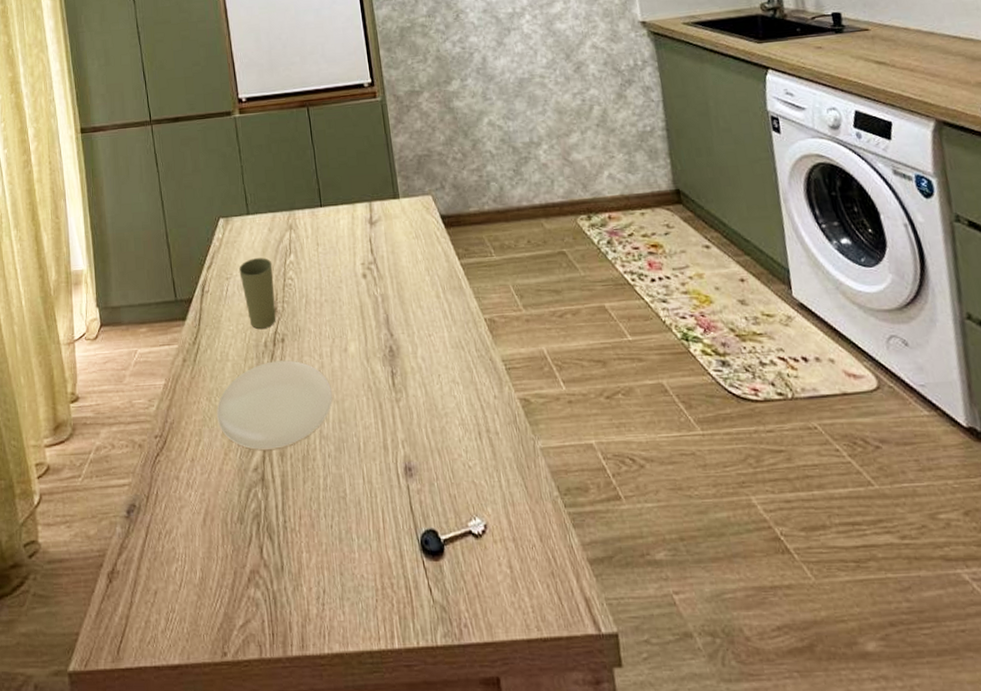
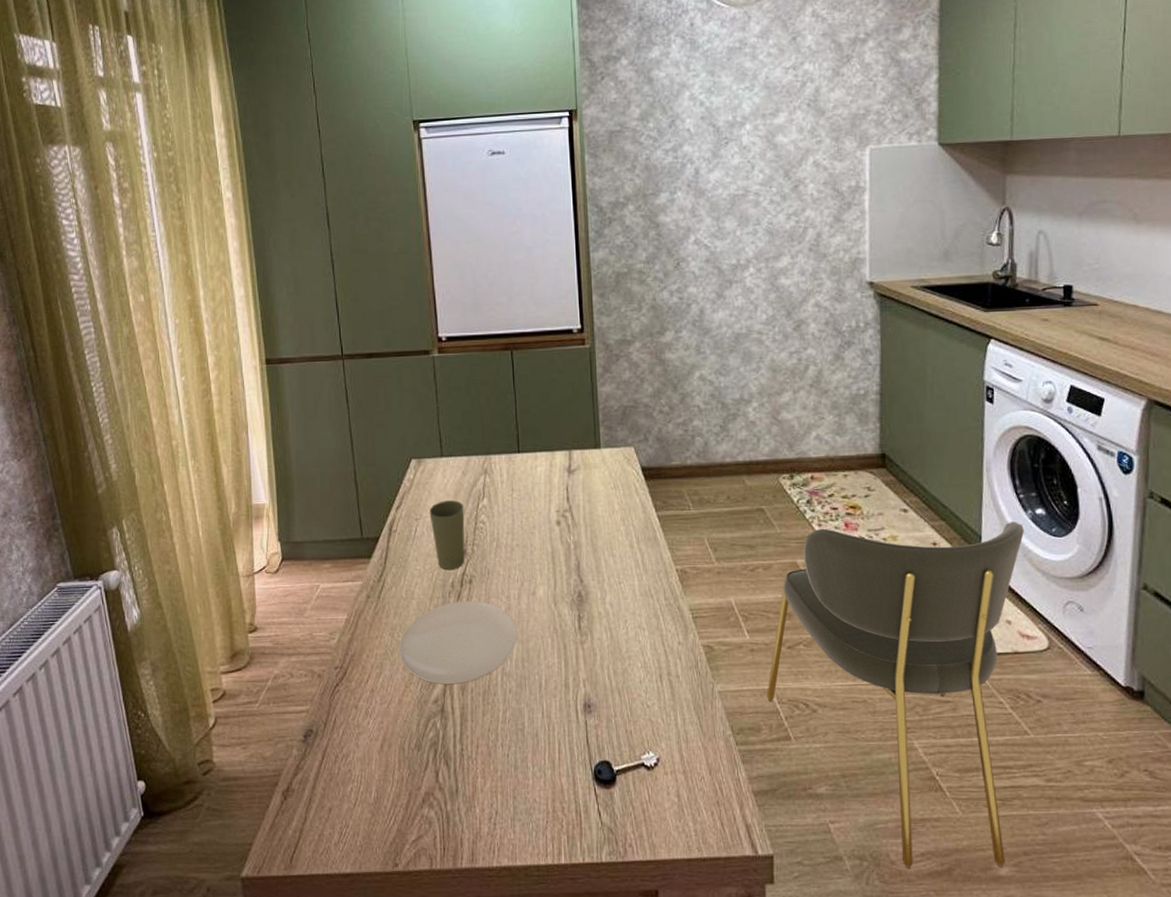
dining chair: none [590,252,871,647] -> present [767,521,1025,870]

